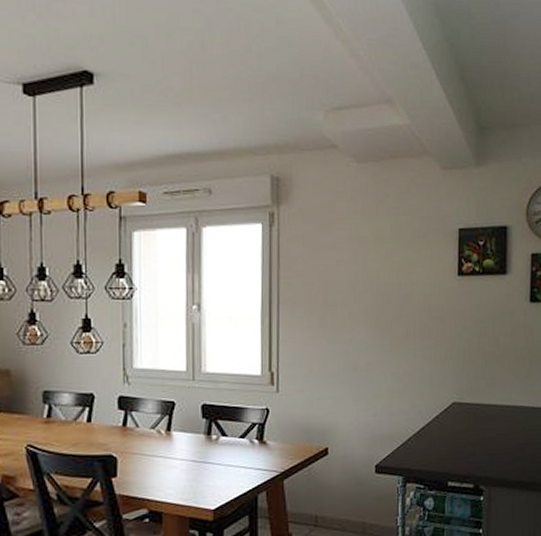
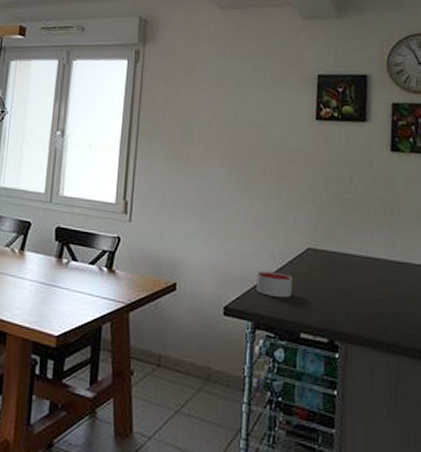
candle: none [406,427,440,452] -> present [257,271,293,298]

